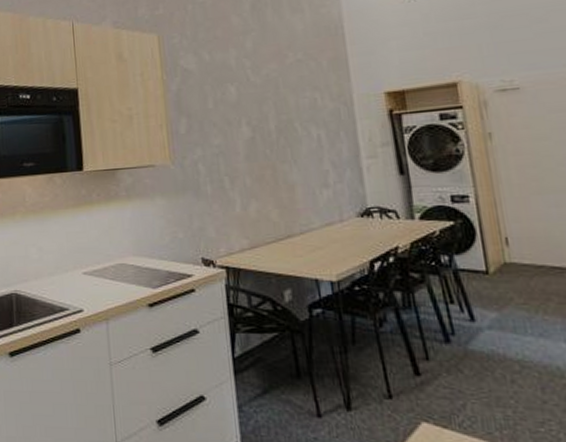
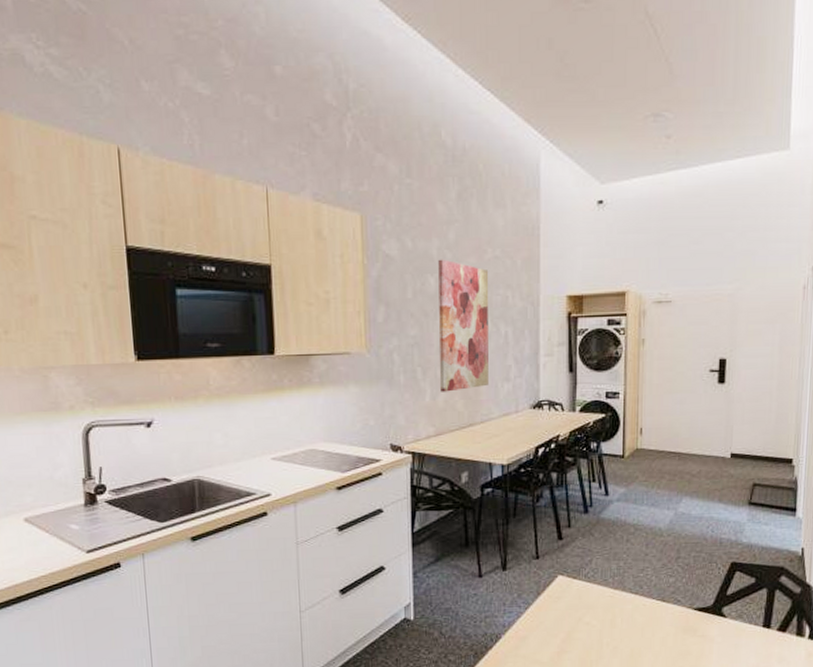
wall art: none [237,67,305,202] -> present [438,259,489,392]

